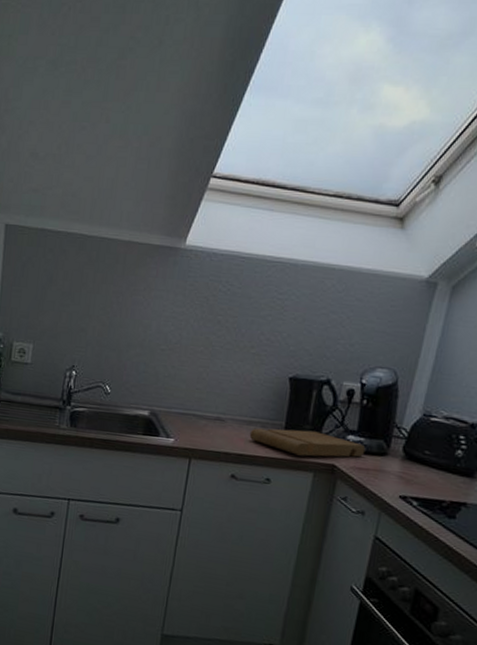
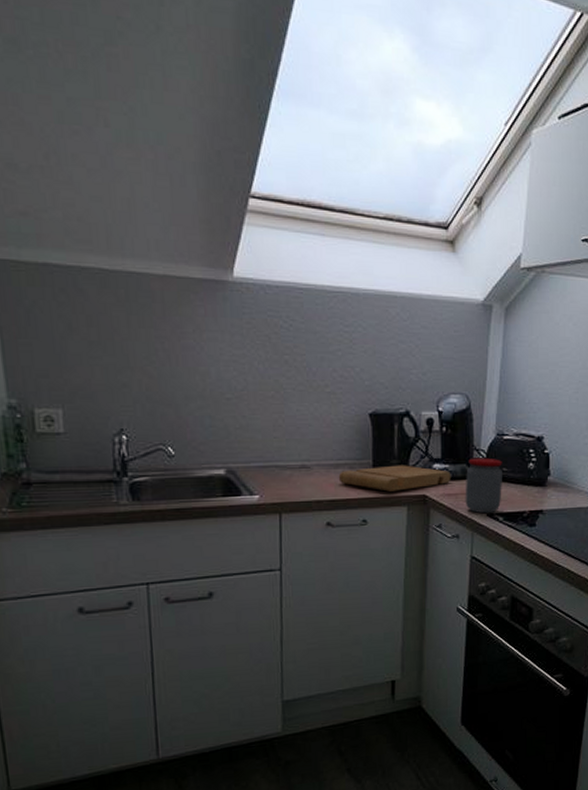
jar: none [376,435,425,496] -> present [465,457,502,514]

